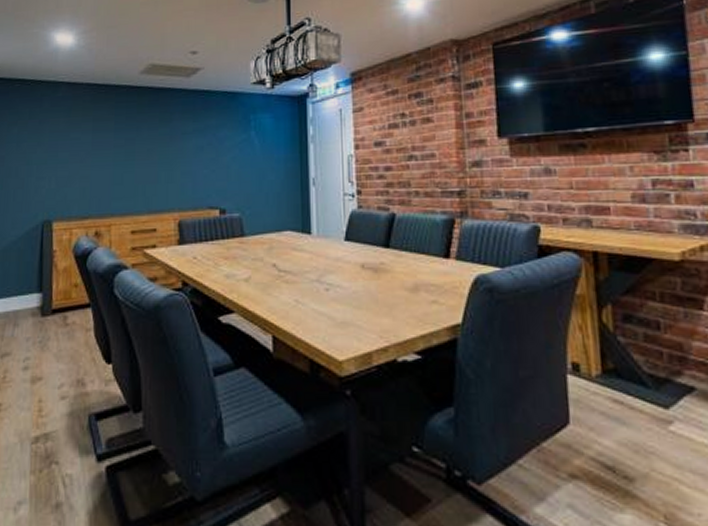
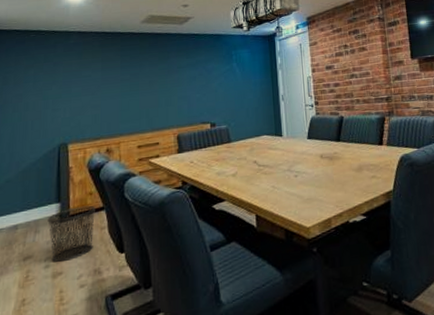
waste bin: none [28,300,82,364] -> present [47,205,96,262]

